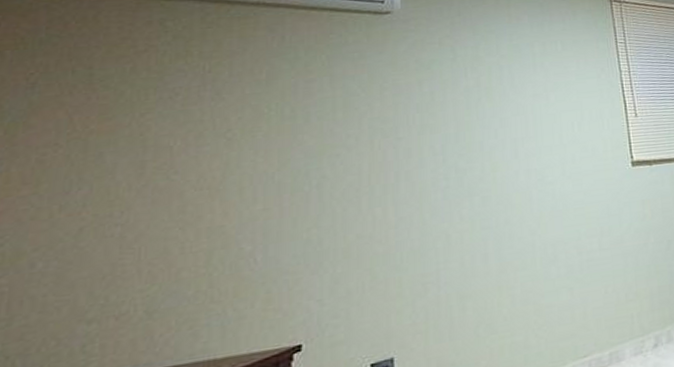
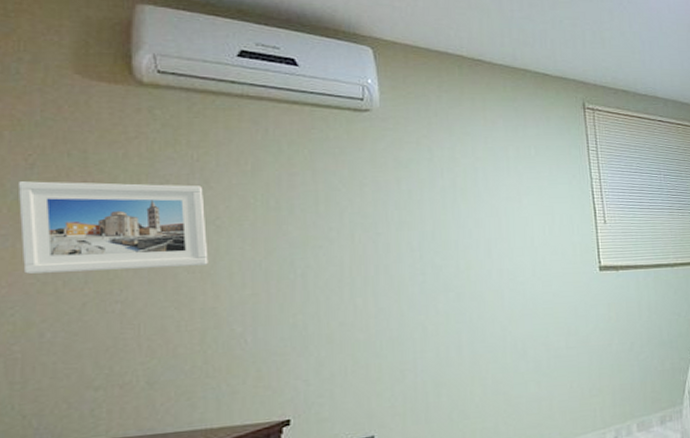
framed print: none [16,97,218,200] -> present [17,181,208,274]

